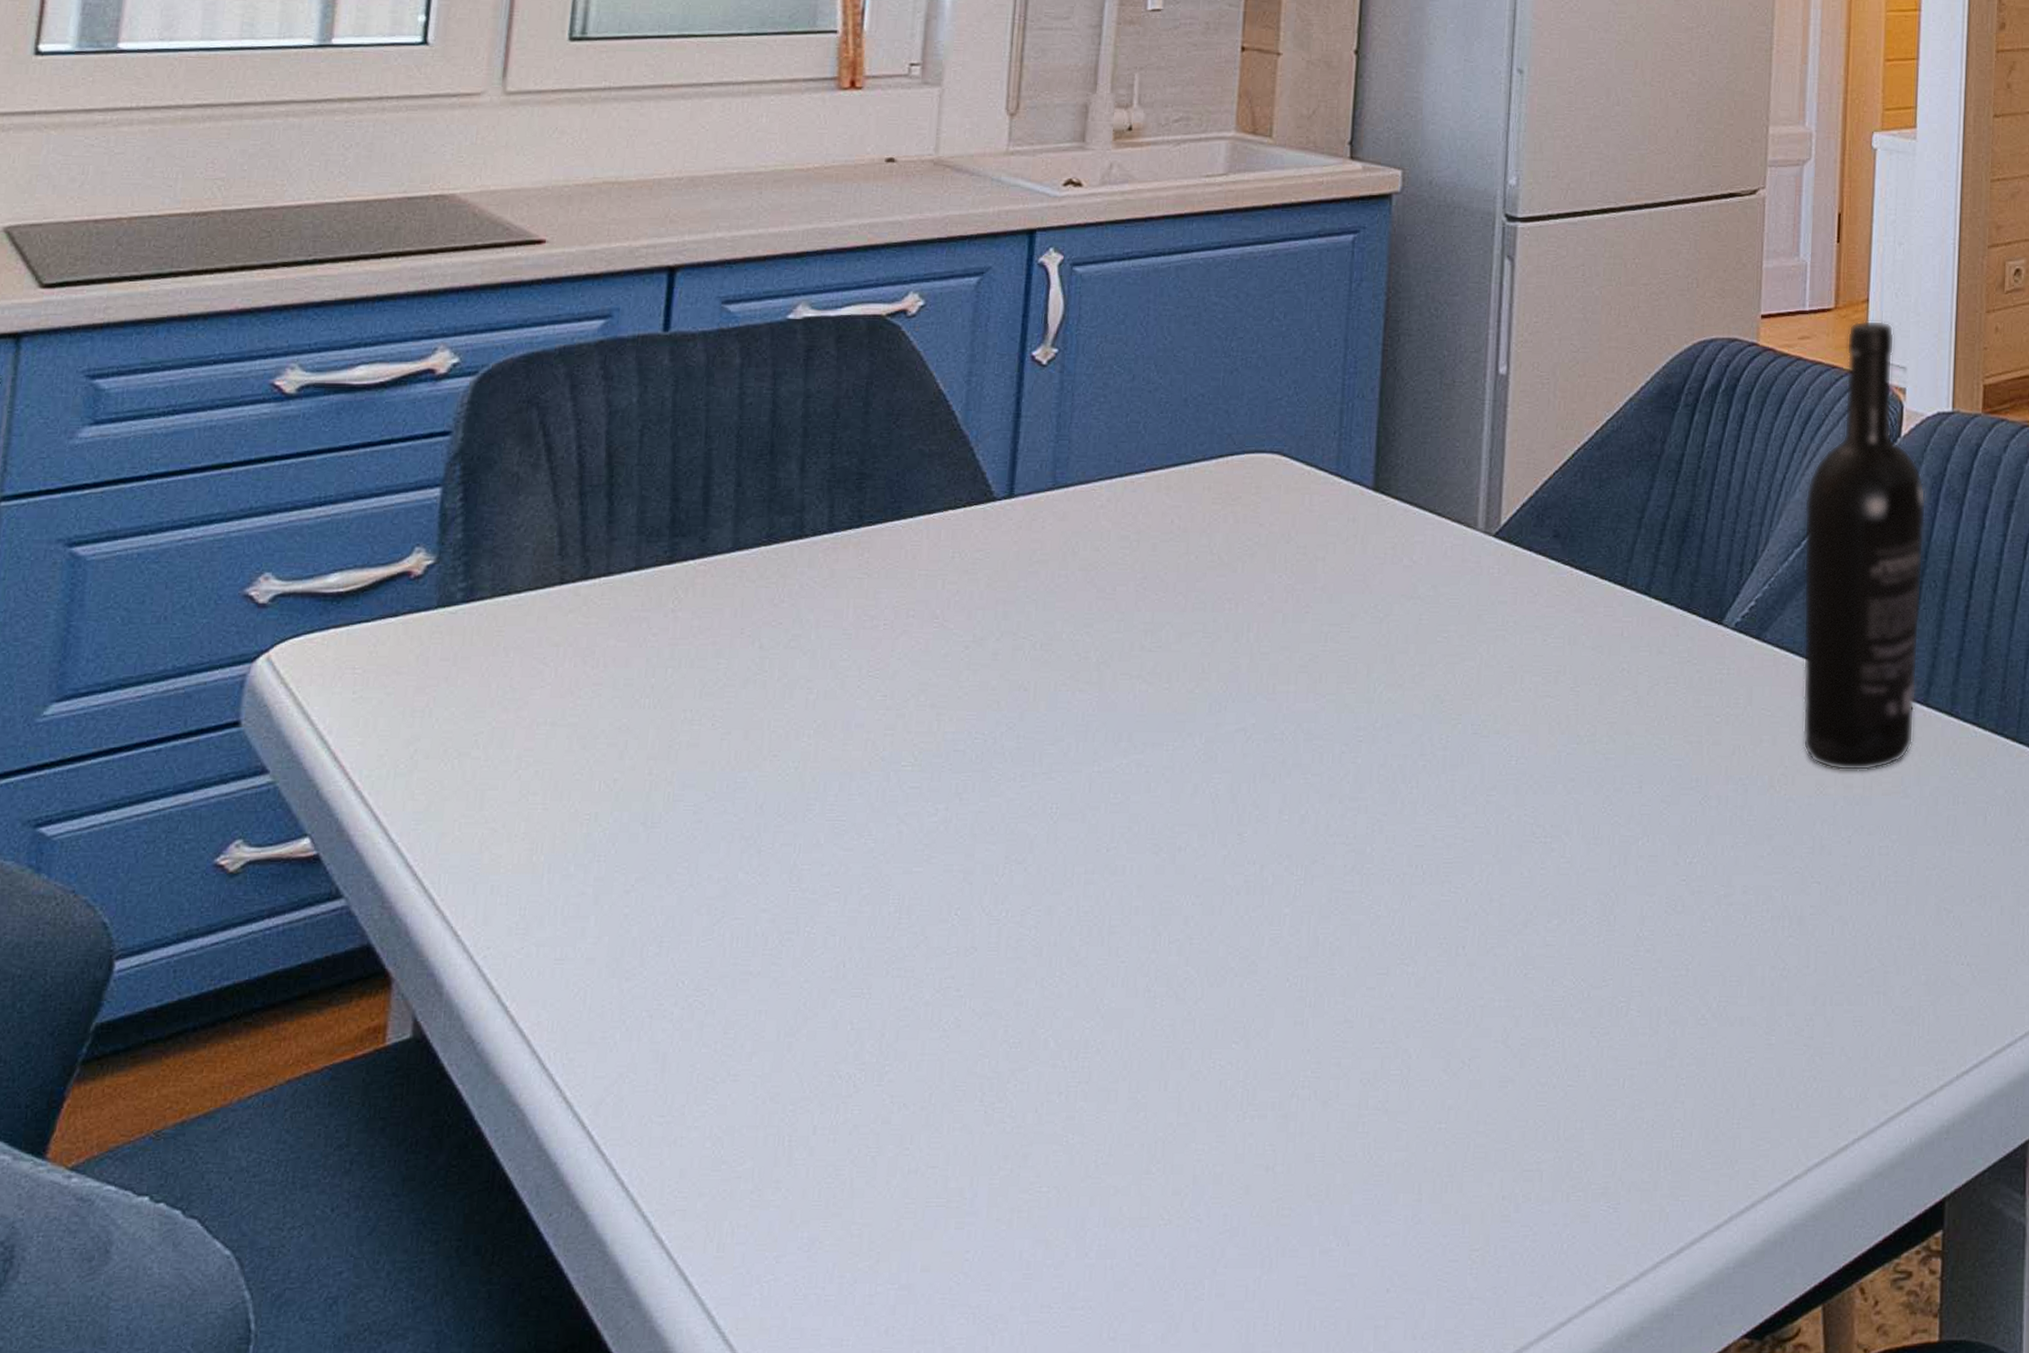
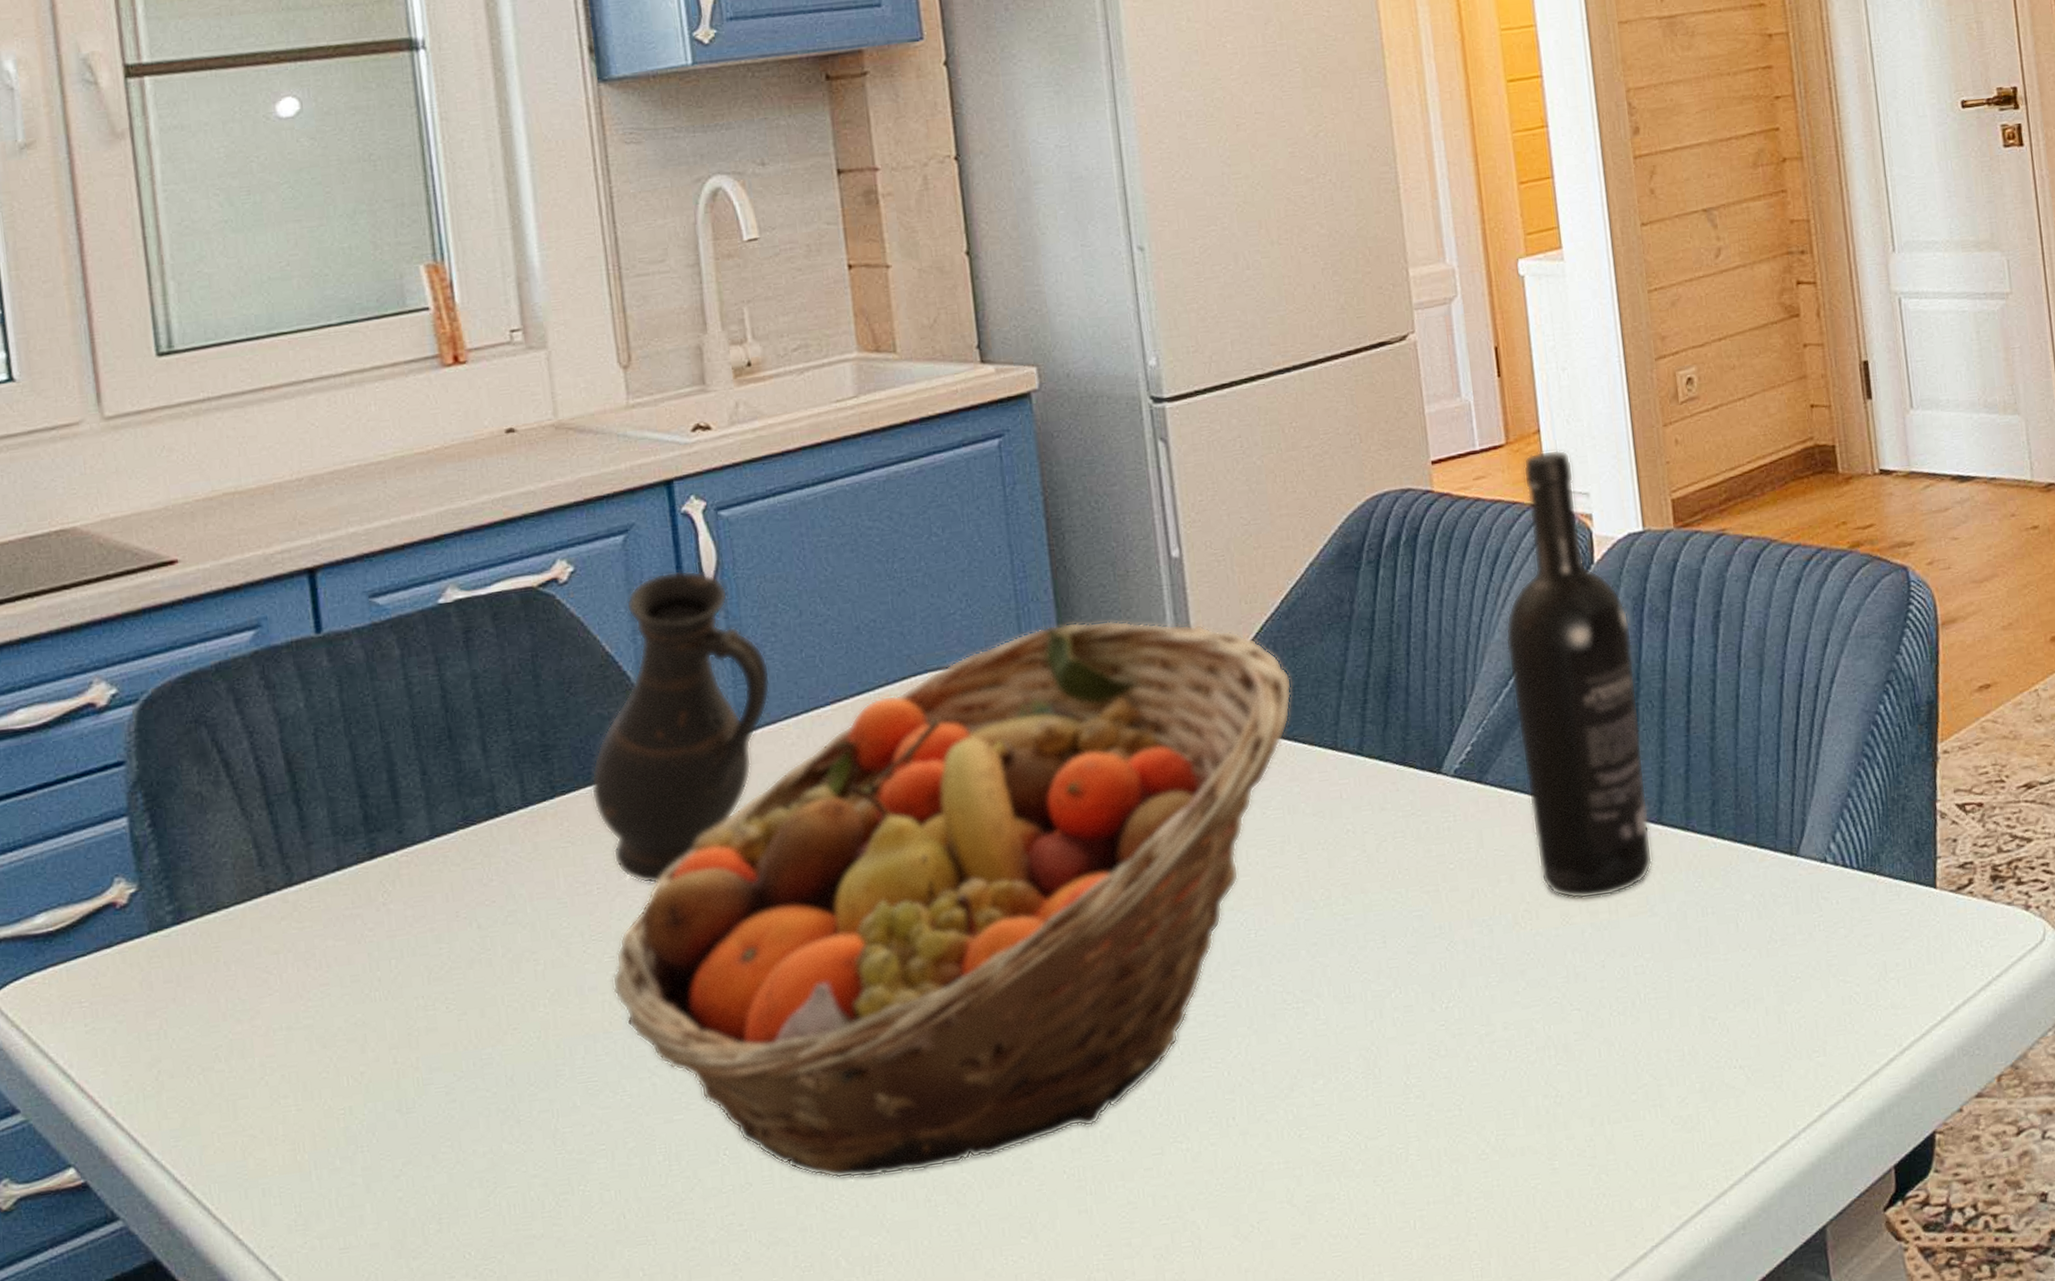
fruit basket: none [879,423,1593,958] -> present [612,620,1292,1179]
jug: none [896,319,1093,628] -> present [590,570,771,884]

